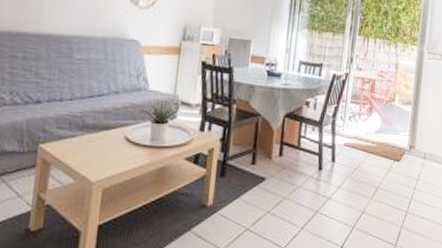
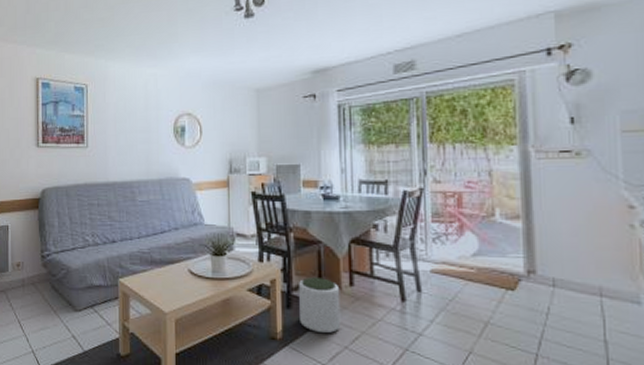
plant pot: none [231,147,271,200] -> present [299,277,341,334]

